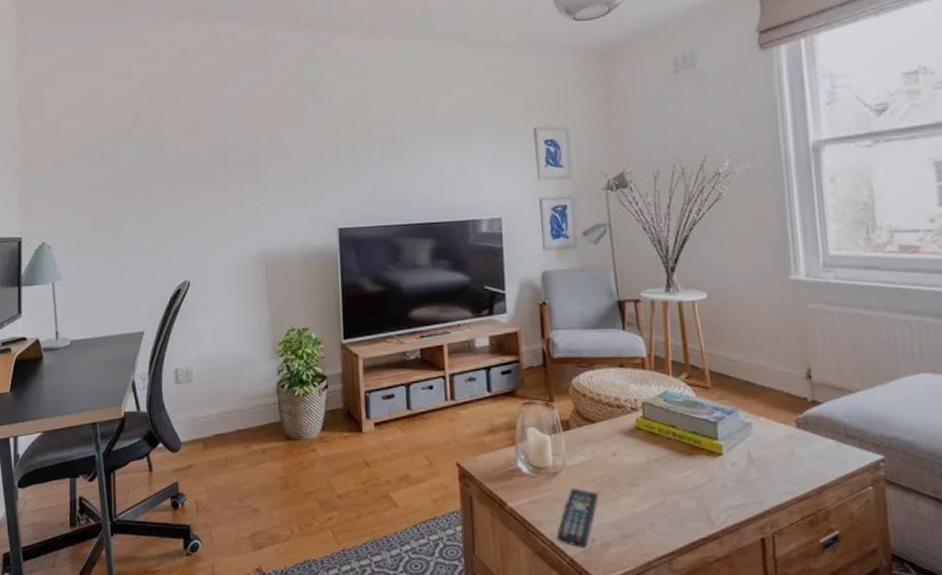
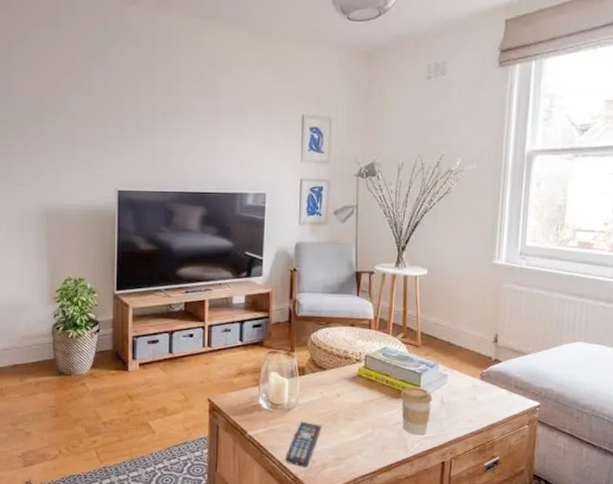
coffee cup: none [693,440,737,503] -> present [400,387,433,436]

